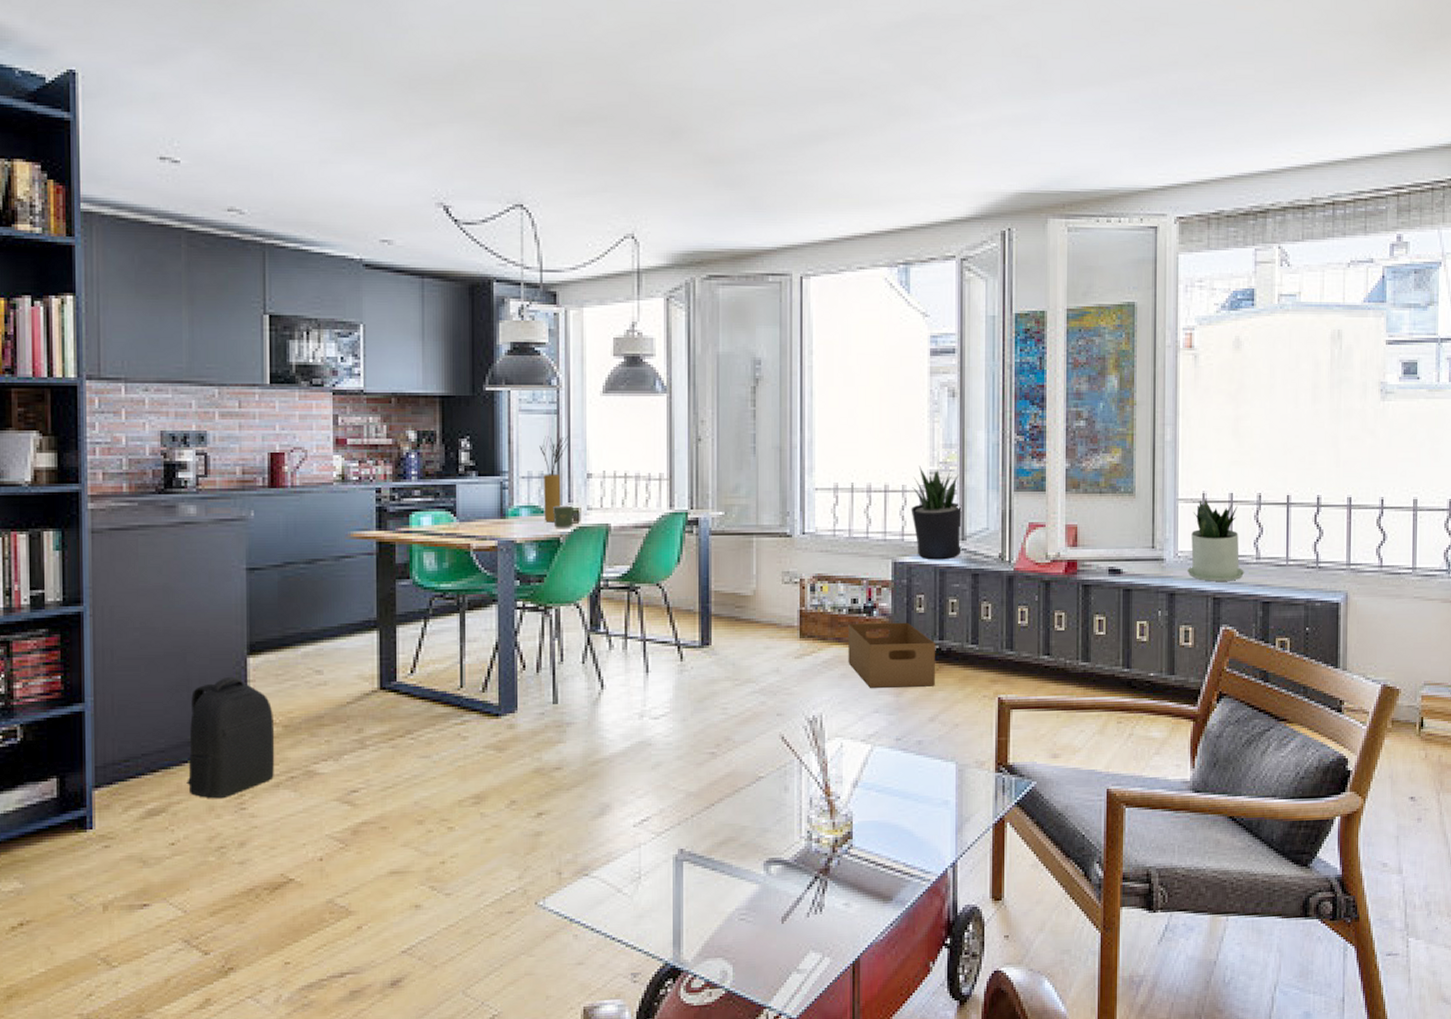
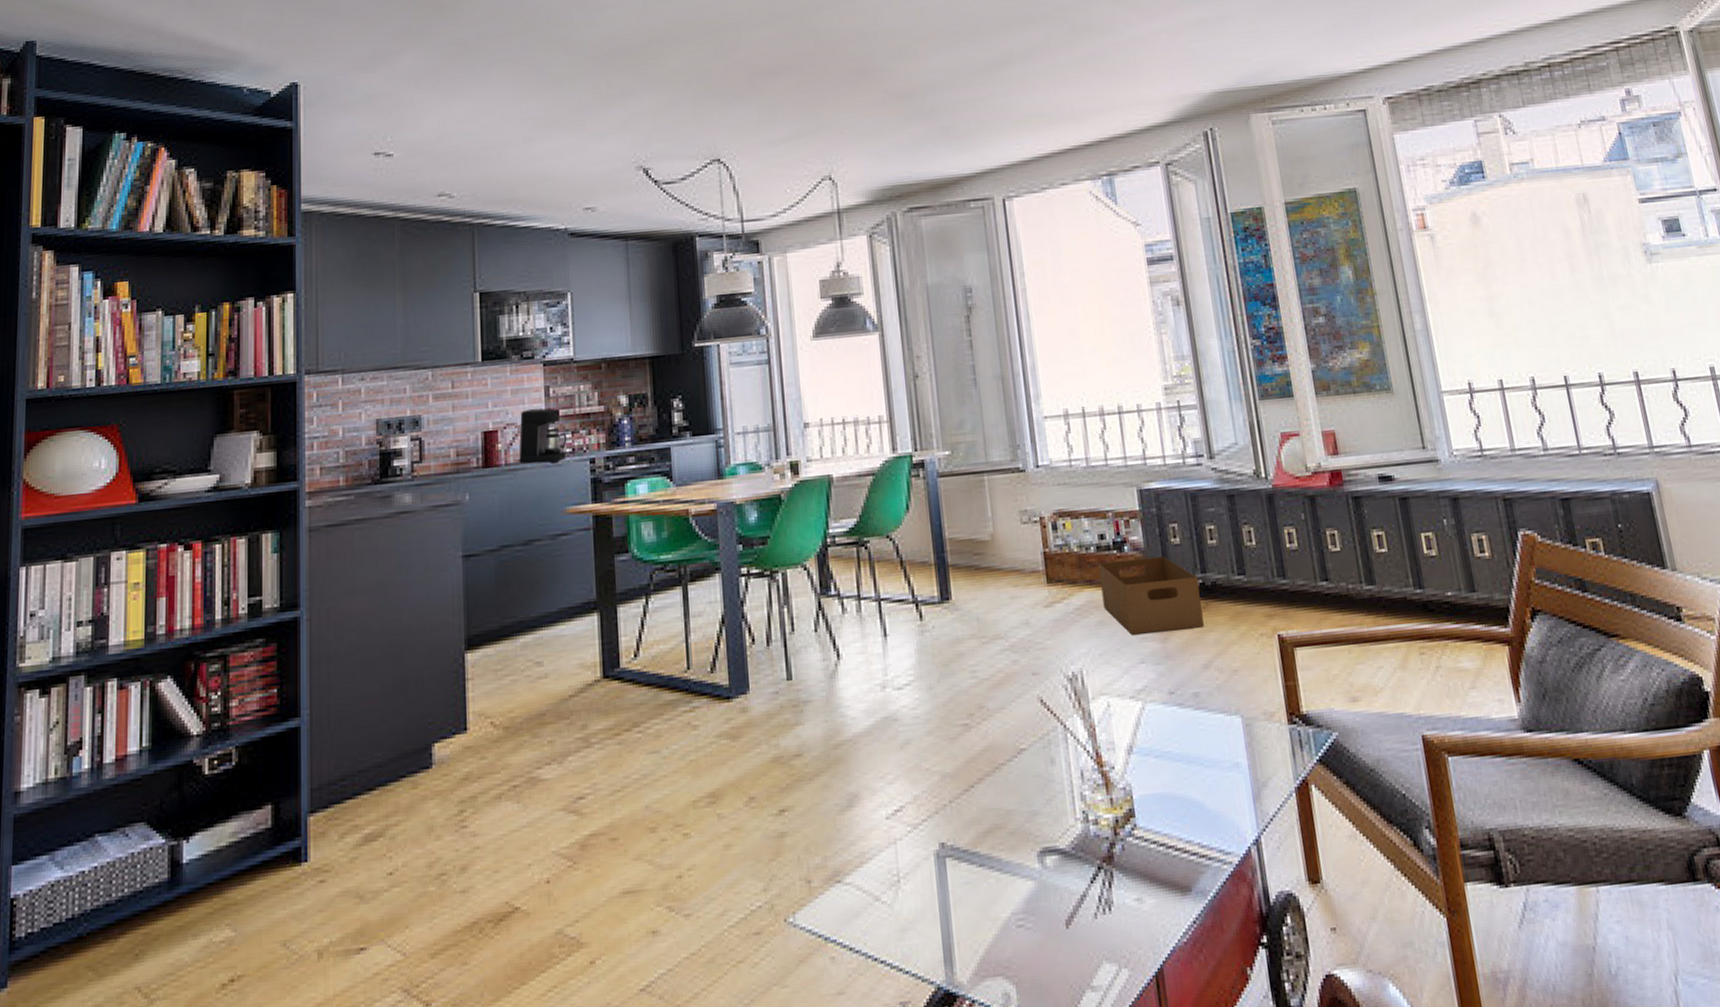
backpack: present [187,676,275,799] -> none [405,675,496,817]
coffee maker: none [305,435,354,489] -> present [518,408,567,464]
vase: present [539,432,569,523] -> none [753,382,782,479]
mug: present [553,505,580,528] -> none [771,458,801,484]
planter: present [911,465,962,560] -> none [1147,382,1212,484]
planter: present [1187,499,1245,581] -> none [1461,389,1534,481]

